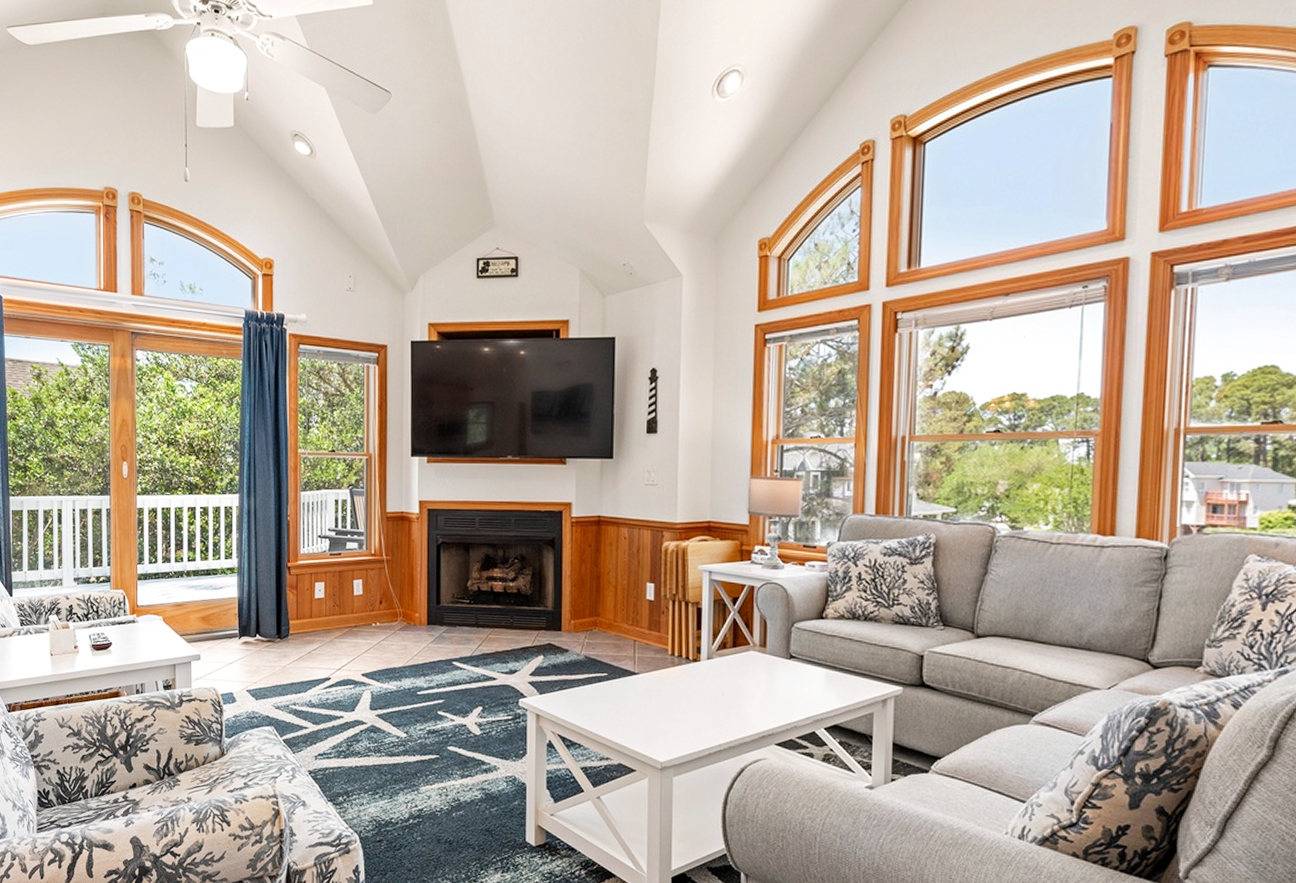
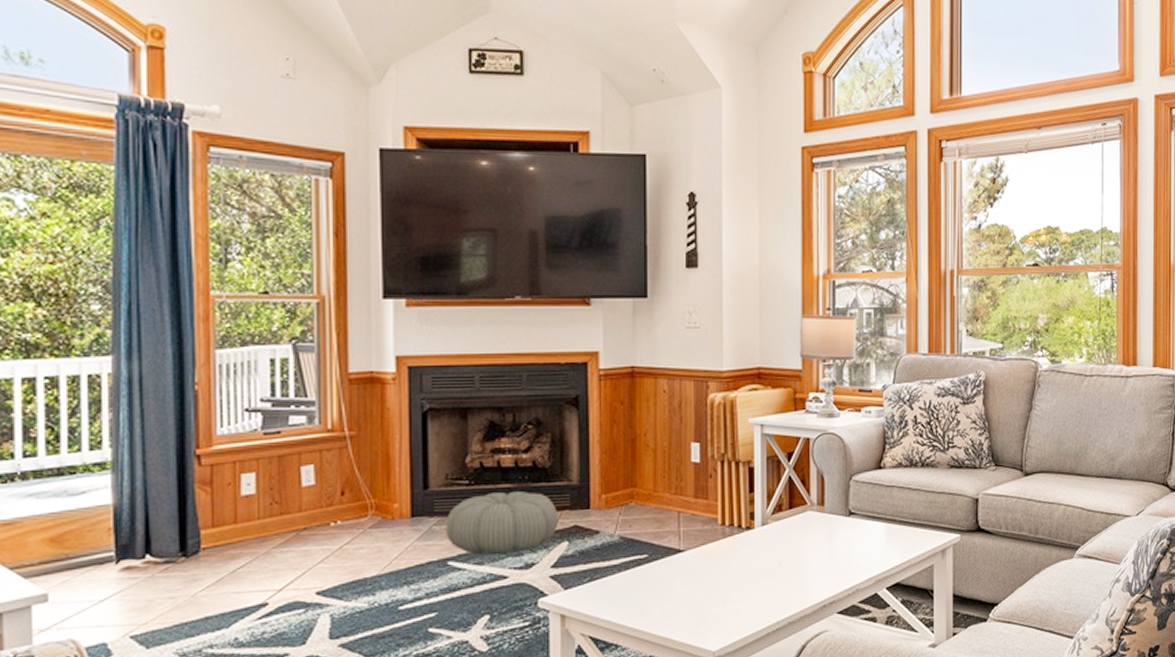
pouf: none [451,611,537,661] -> present [445,491,559,555]

